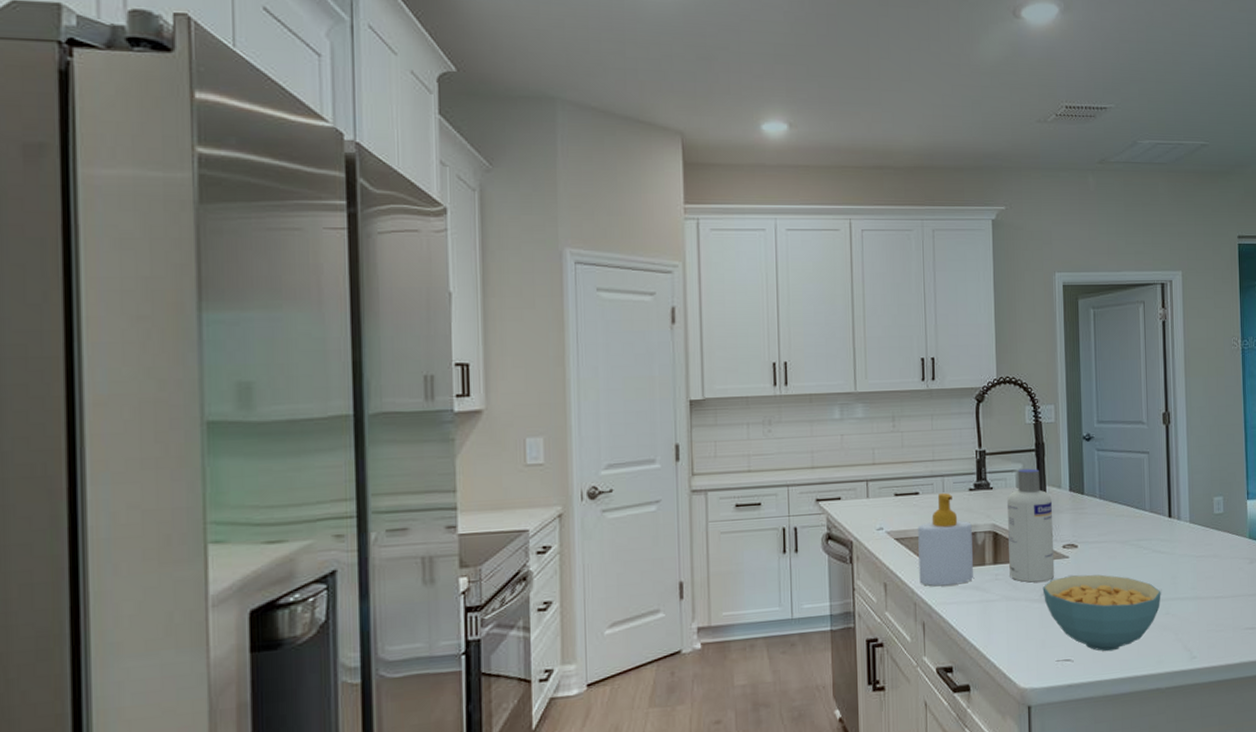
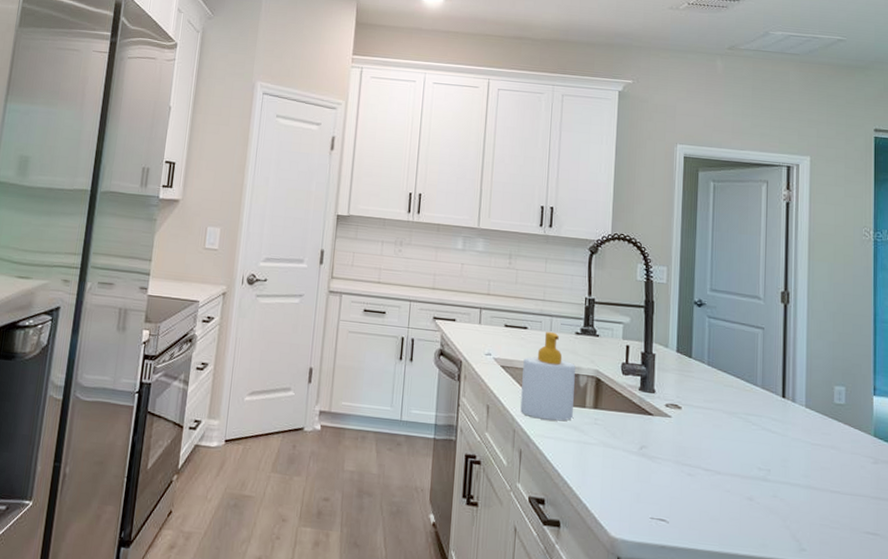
screw cap bottle: present [1006,468,1055,583] -> none [609,322,659,436]
cereal bowl: present [1042,574,1161,652] -> none [641,435,769,522]

